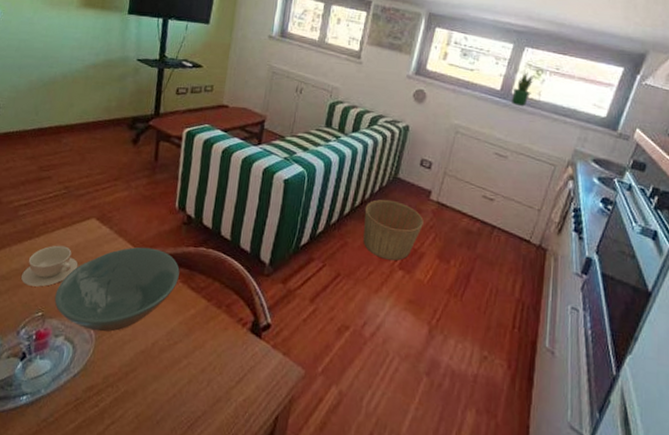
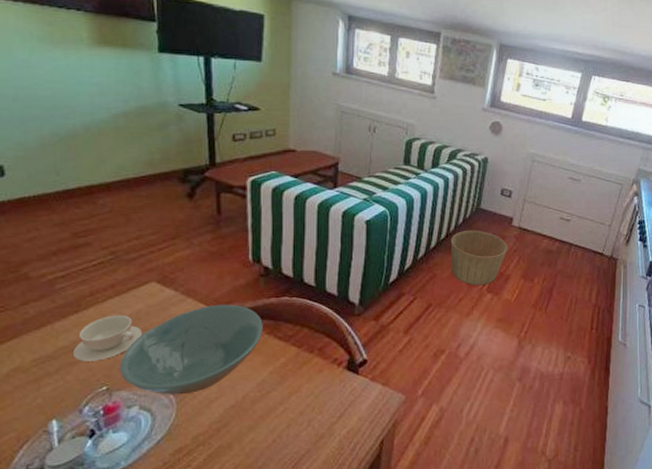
planter: present [511,72,535,107] -> none [581,100,602,133]

